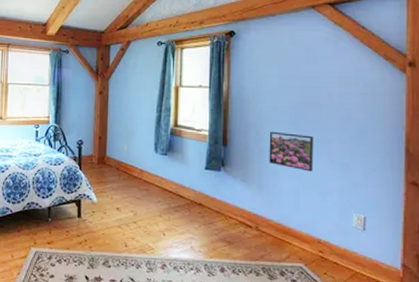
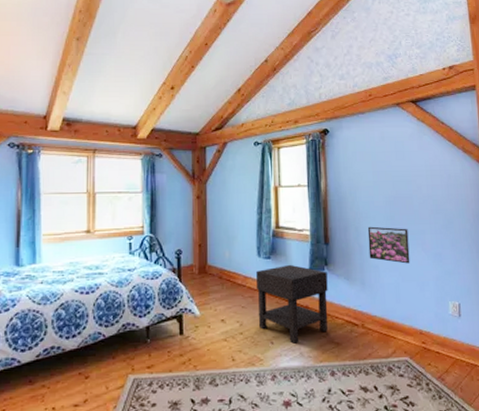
nightstand: none [152,162,223,238] -> present [256,264,328,344]

